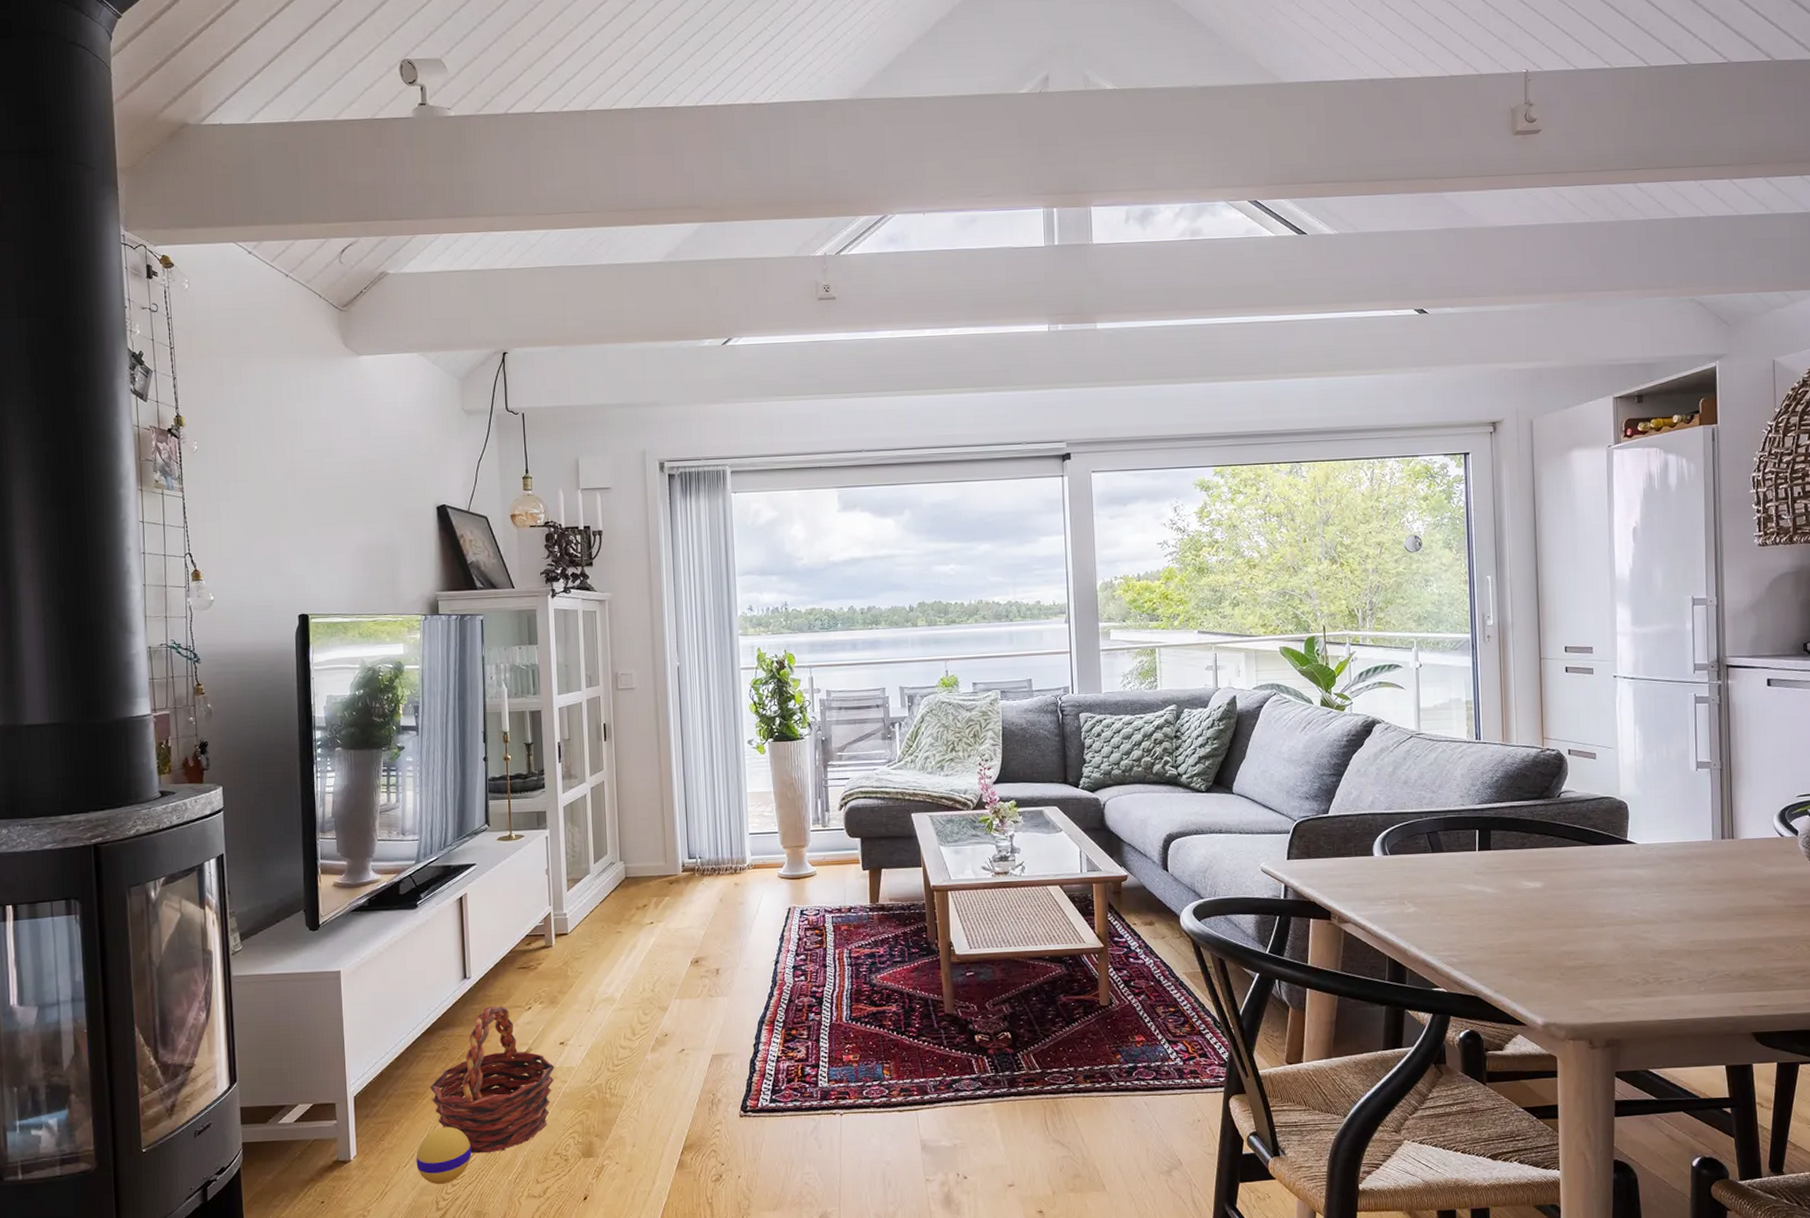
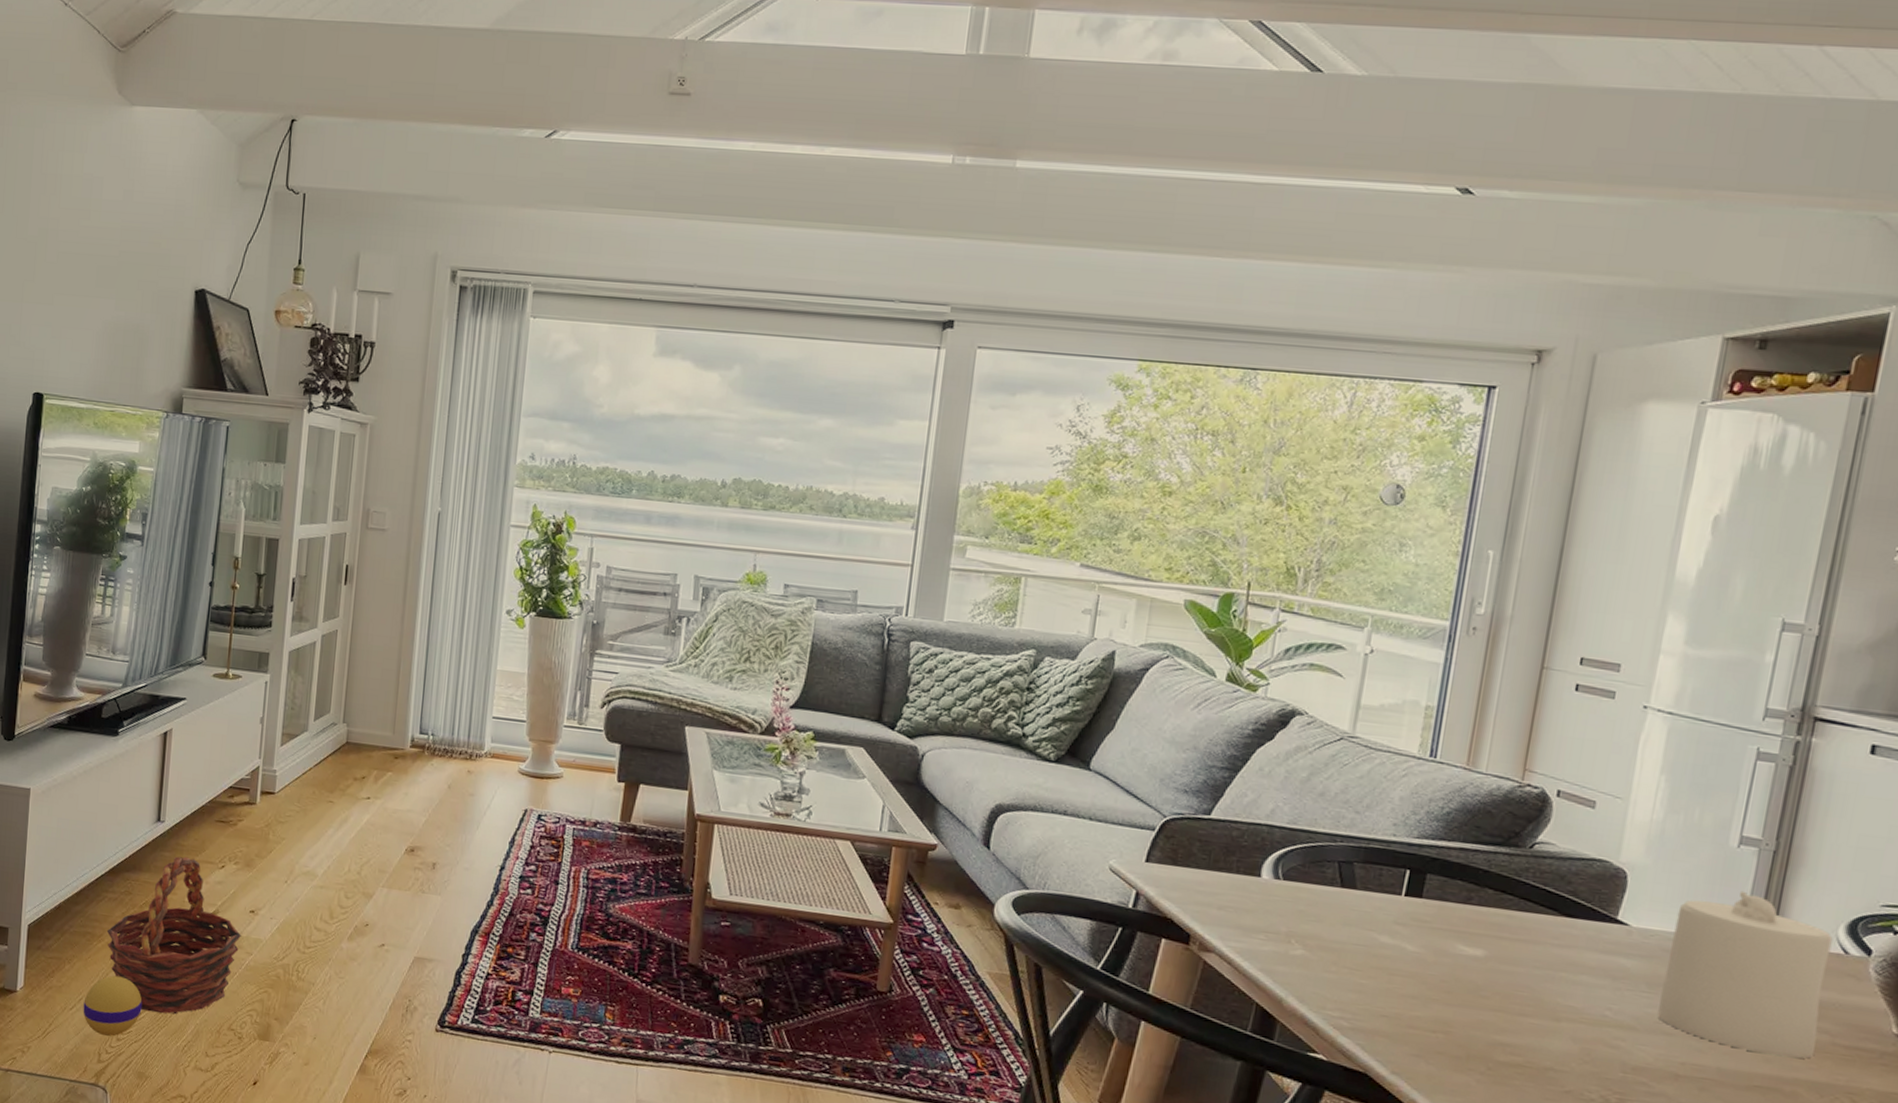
candle: none [1666,802,1777,923] -> present [1657,890,1833,1059]

